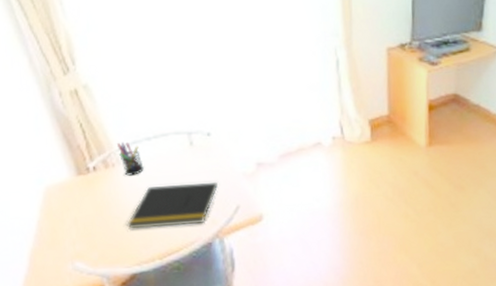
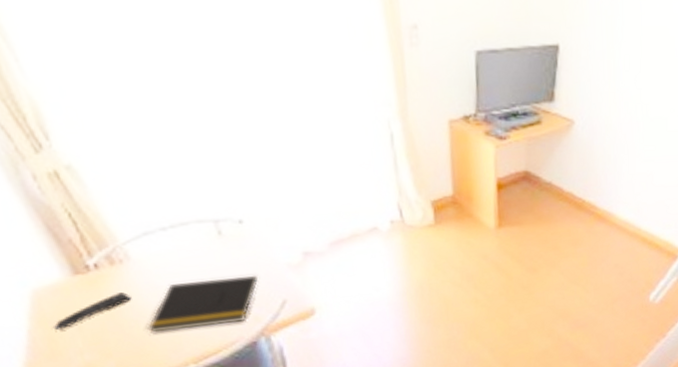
remote control: none [56,192,118,223] -> present [52,292,132,331]
pen holder: present [117,141,144,176] -> none [123,233,162,273]

